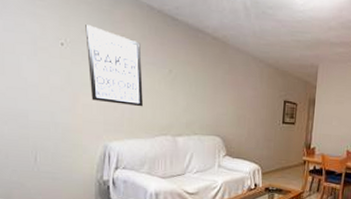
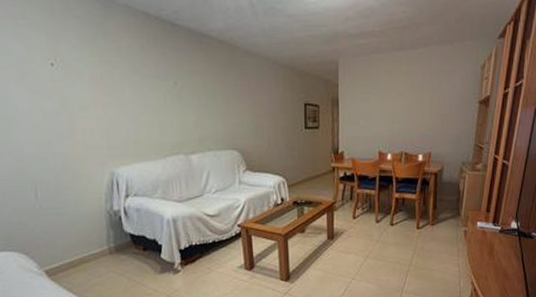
wall art: present [85,25,143,107] -> none [76,40,149,126]

